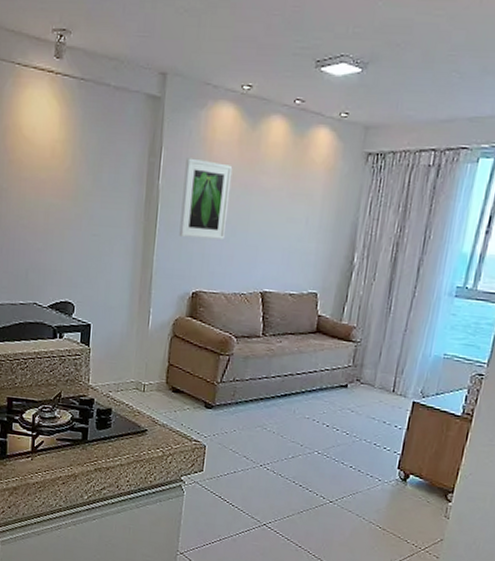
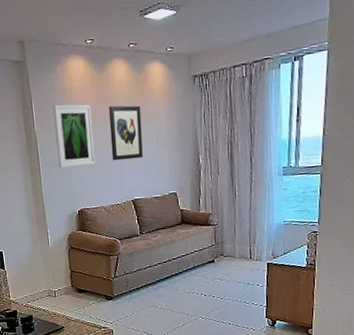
wall art: none [246,171,294,243] -> present [108,105,143,161]

